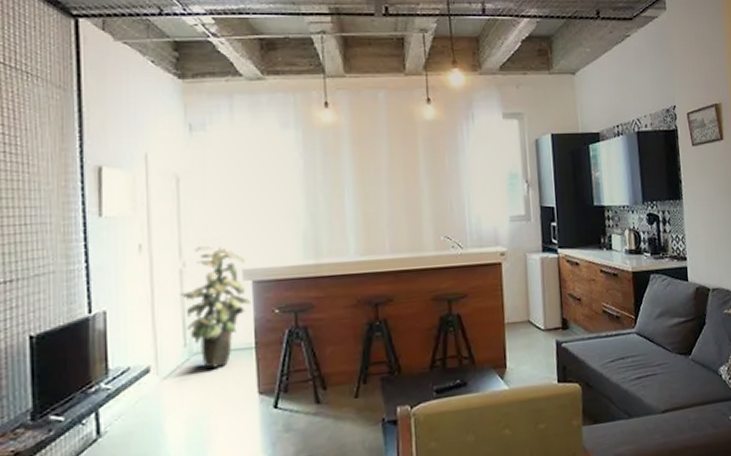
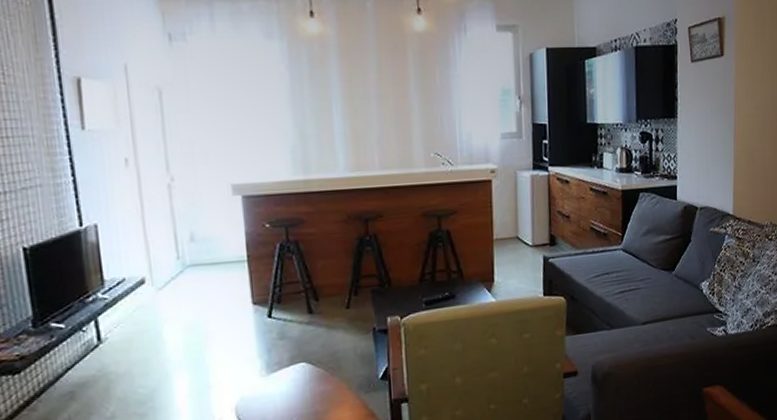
indoor plant: present [180,246,251,369] -> none [169,160,242,280]

